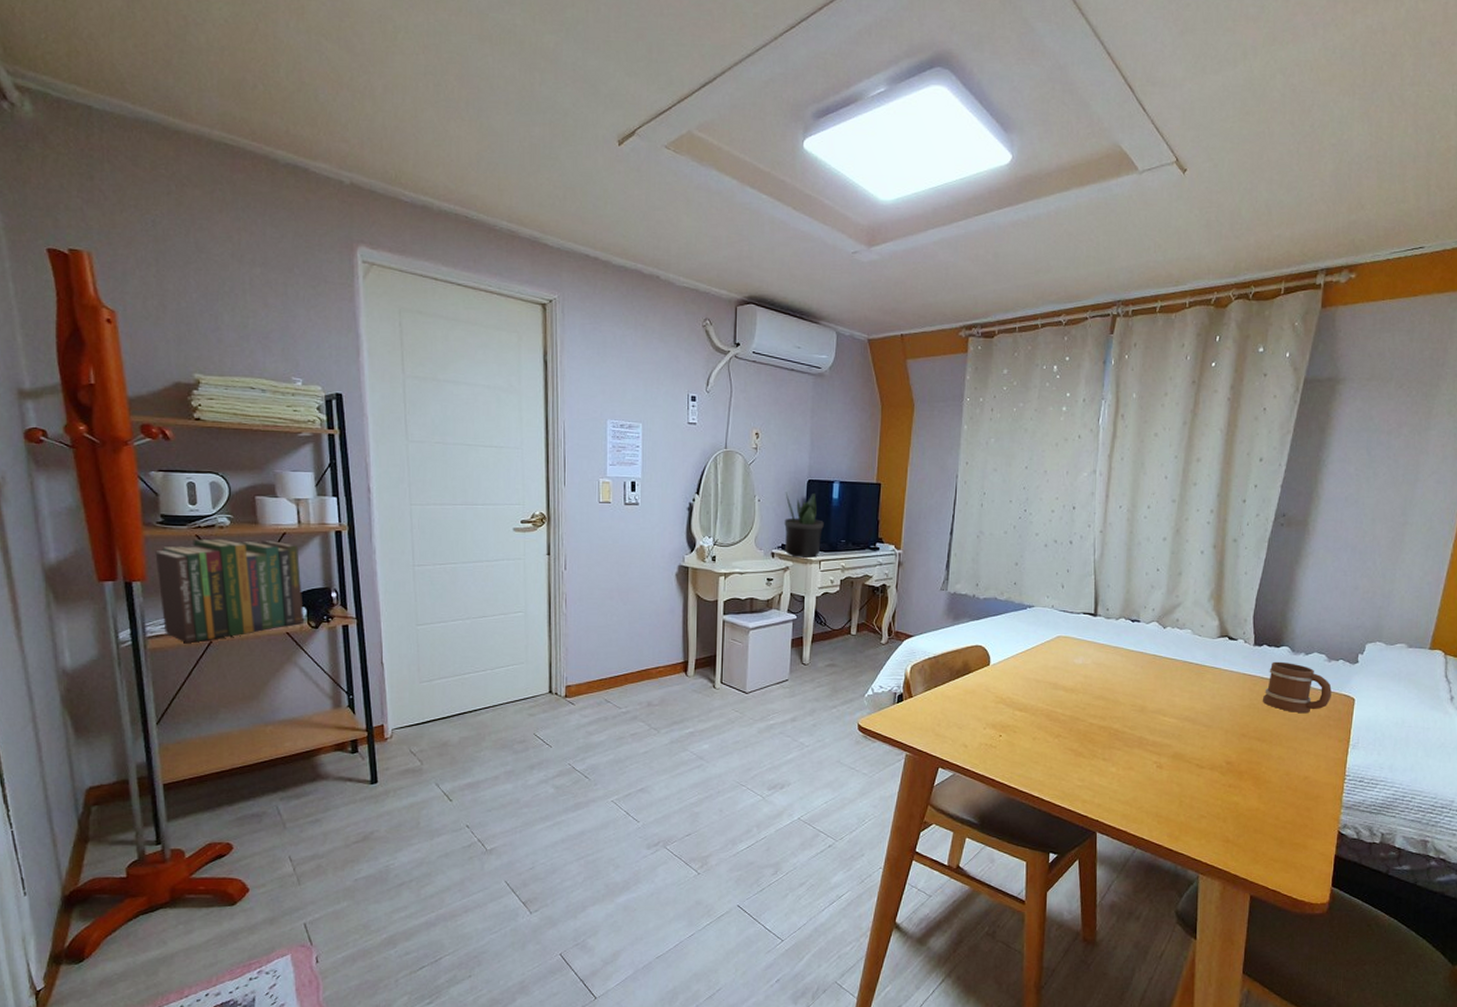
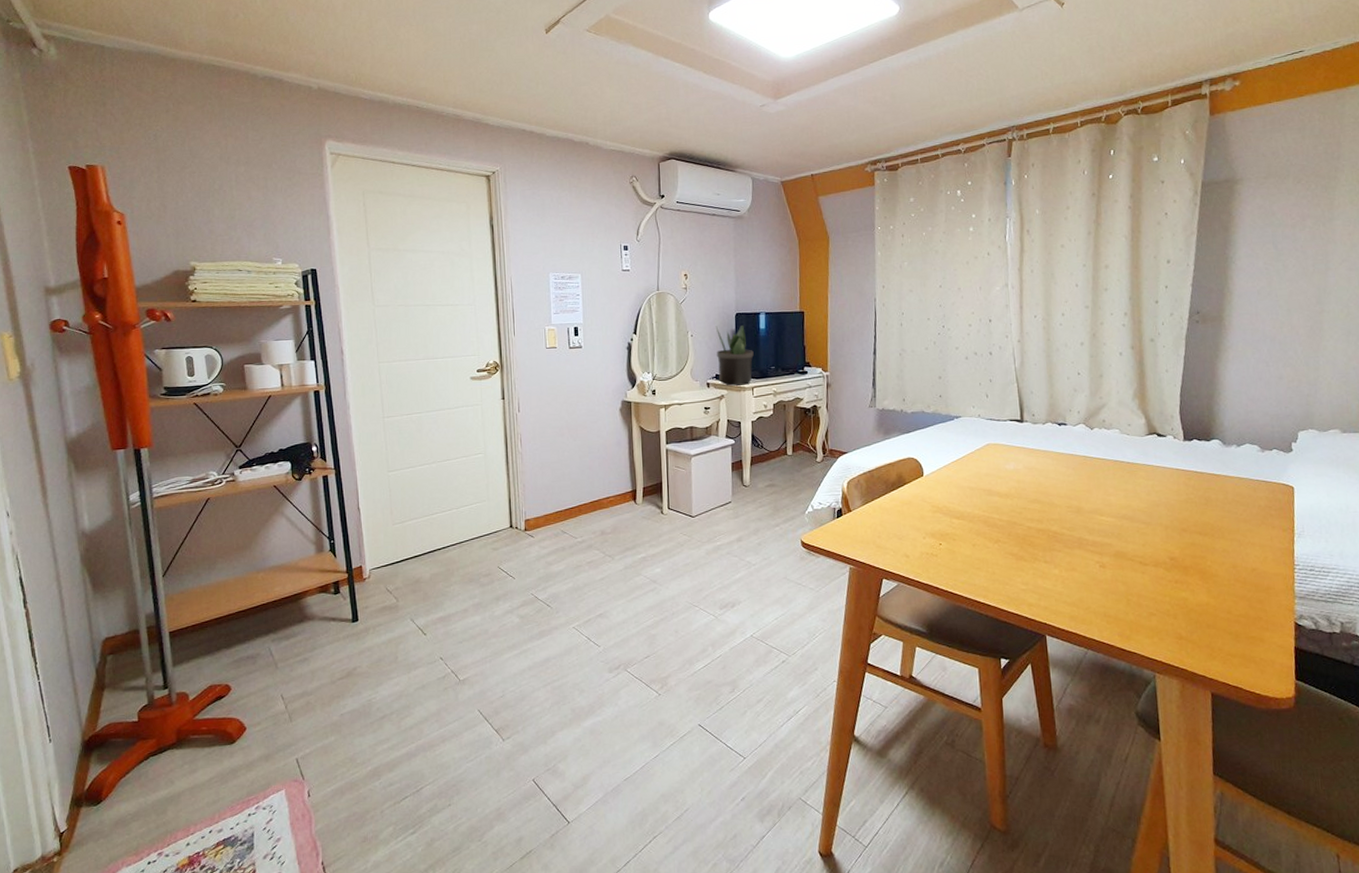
books: present [155,538,304,643] -> none [160,402,288,500]
mug: present [1262,661,1332,714] -> none [1198,454,1270,505]

